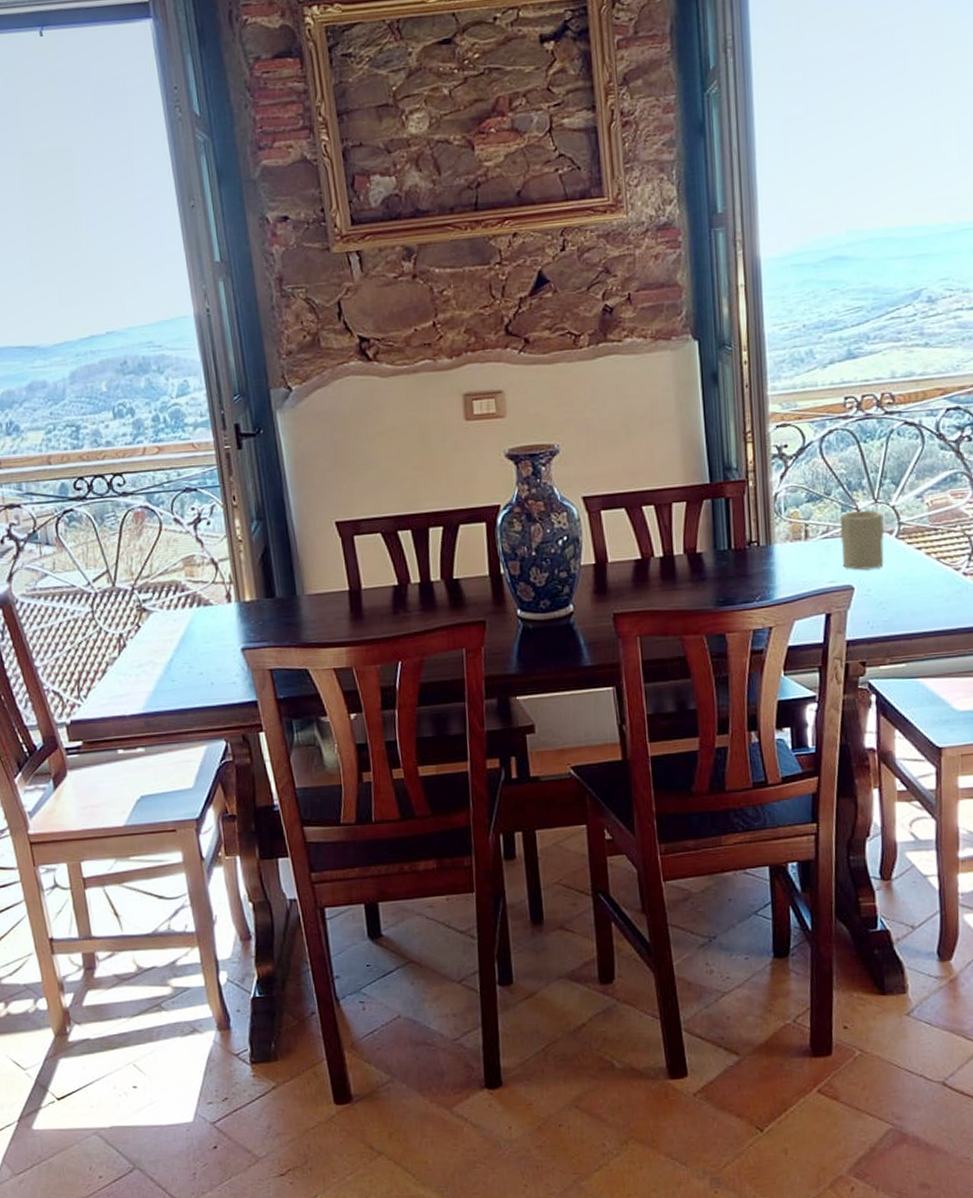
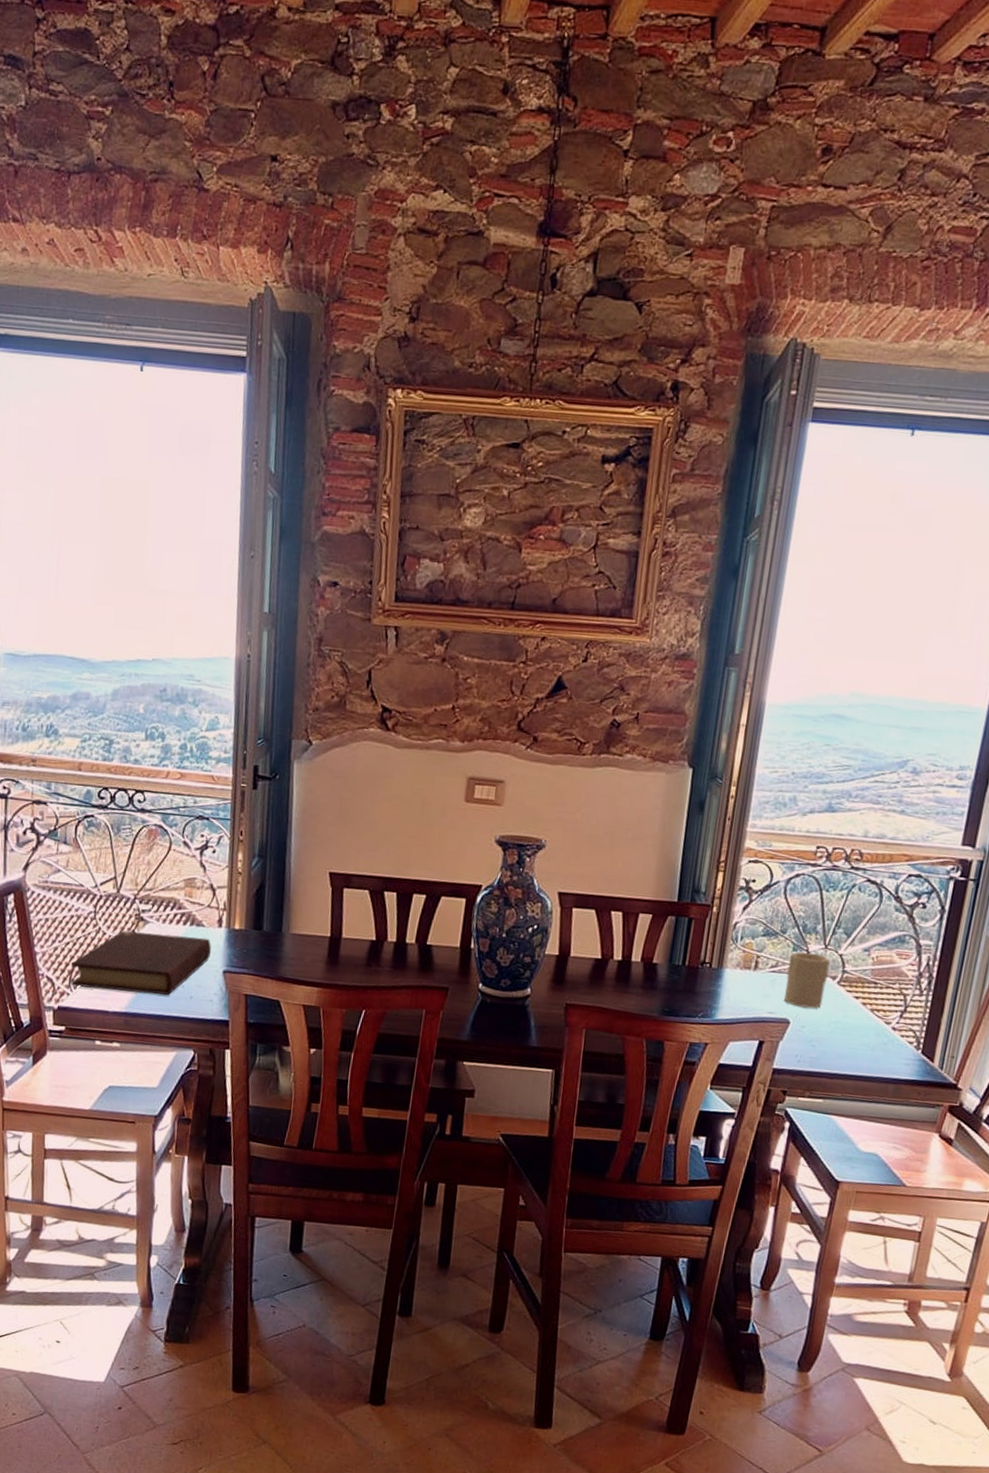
book: none [76,617,225,697] -> present [70,930,211,995]

